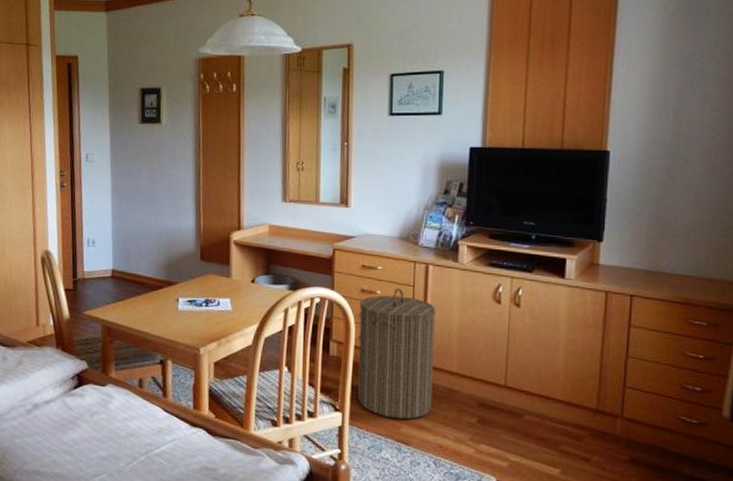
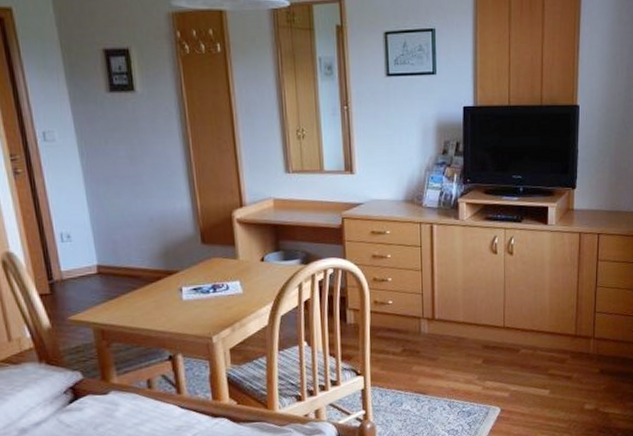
laundry hamper: present [358,287,435,420] -> none [372,249,444,373]

